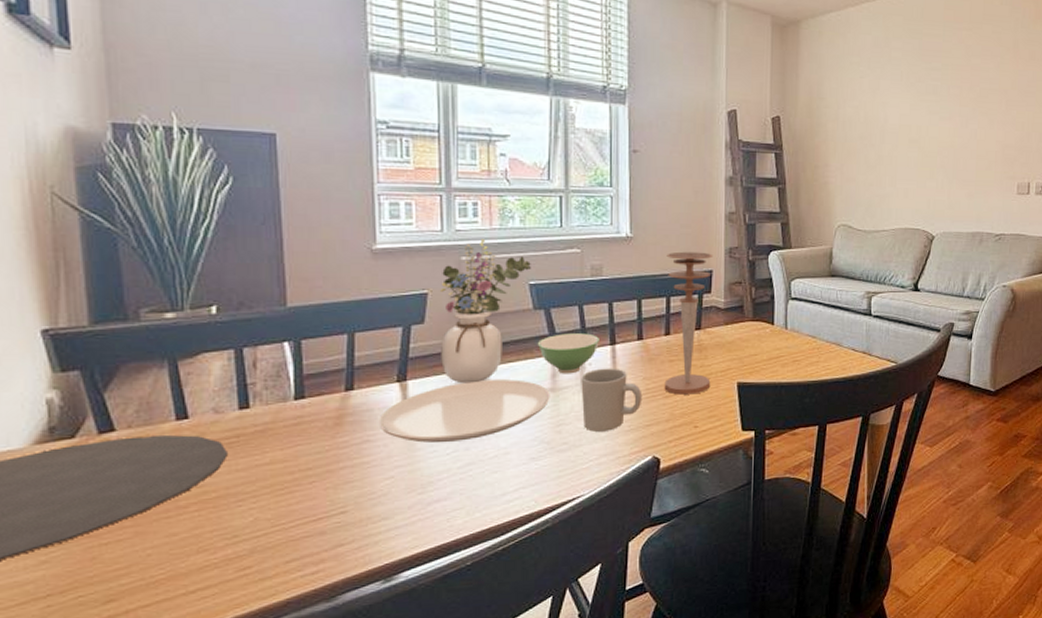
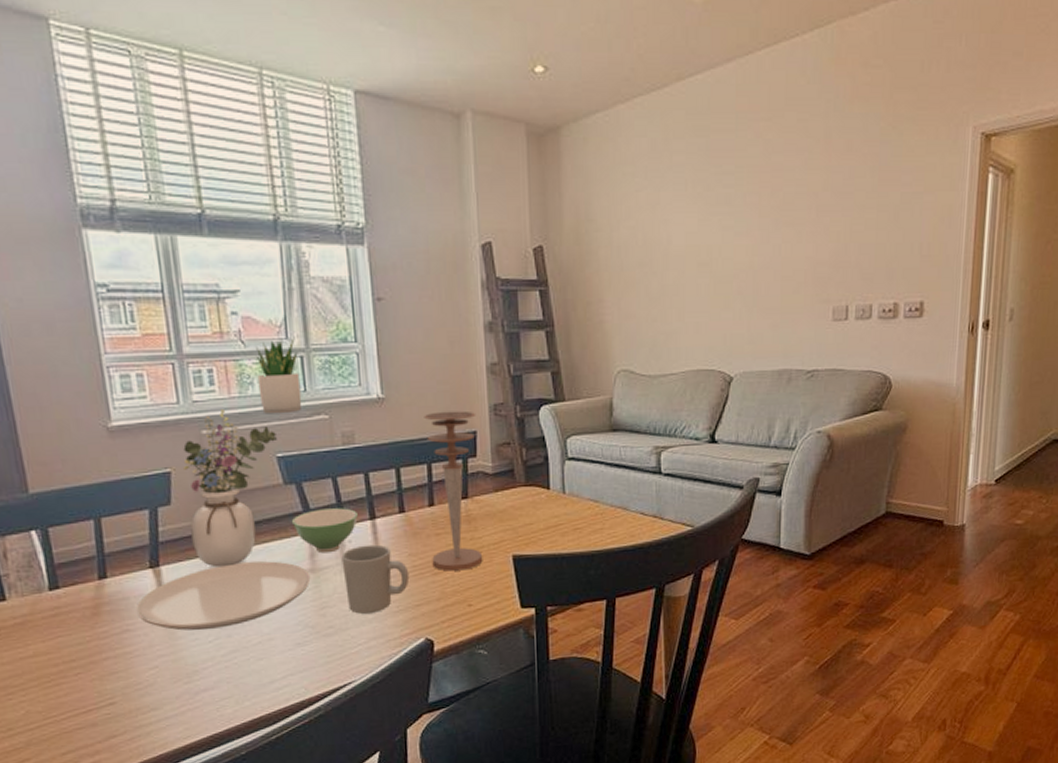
planter: none [518,178,558,246] -> present [256,336,302,415]

